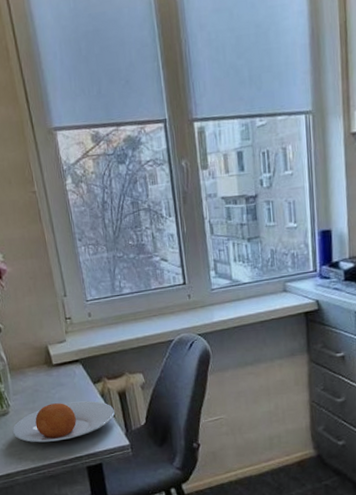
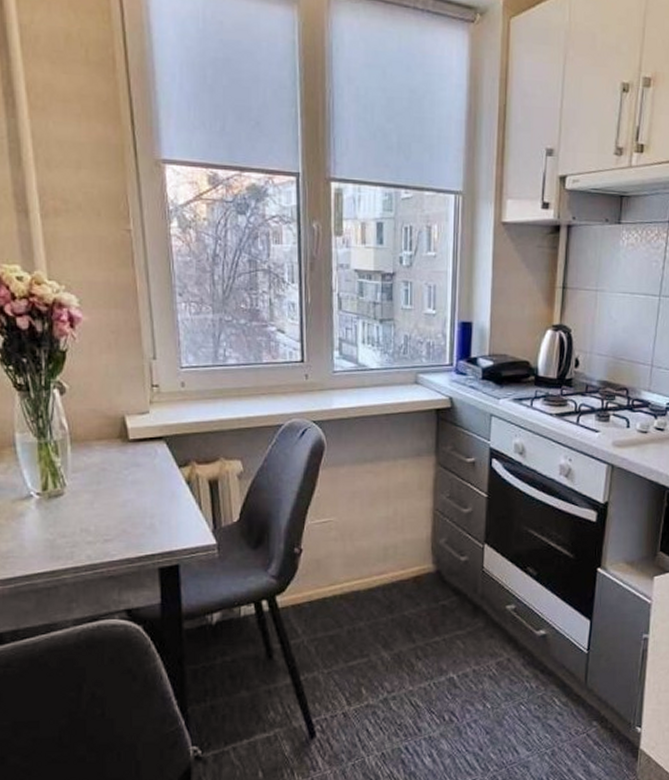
plate: present [12,400,115,443] -> none [65,487,201,534]

